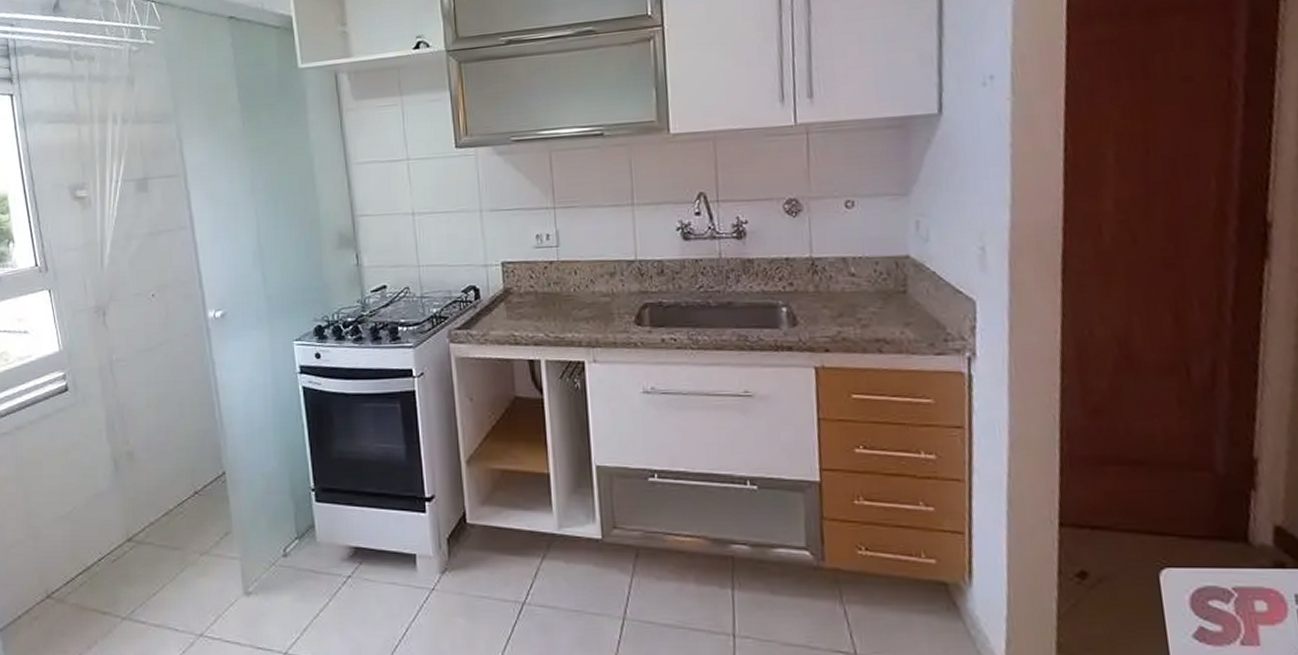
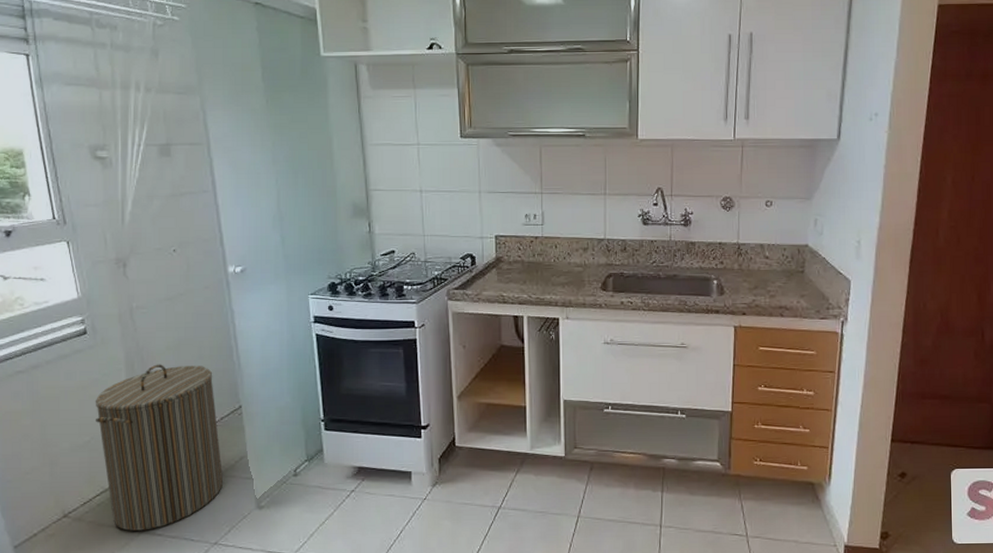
laundry hamper: none [76,423,207,617] -> present [95,364,223,531]

